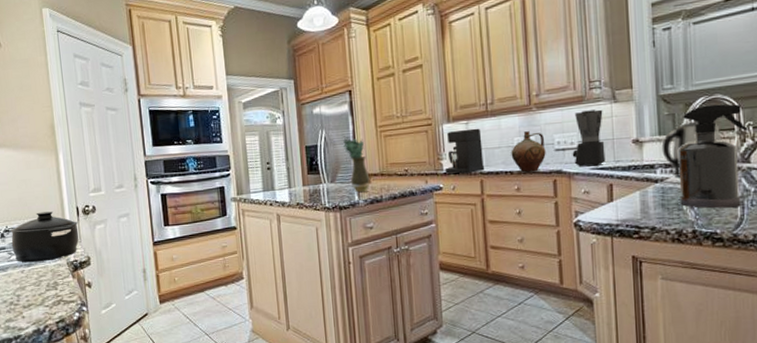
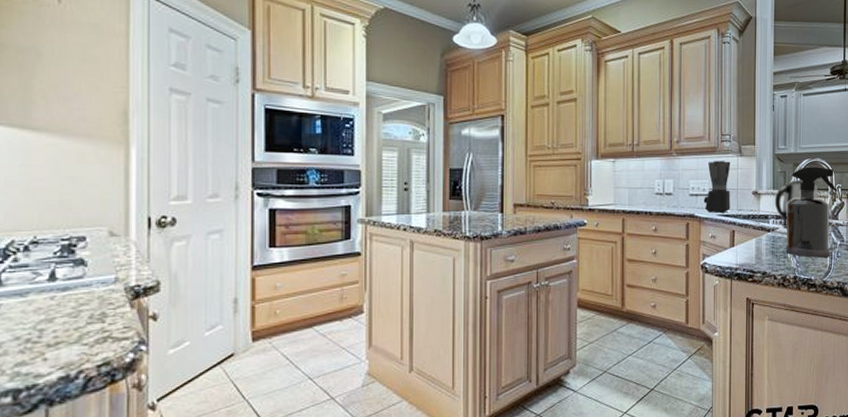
saucepan: present [10,211,79,262] -> none [40,220,147,286]
vase: present [342,136,370,193] -> none [490,162,515,223]
coffee maker: present [445,128,485,174] -> none [590,167,627,211]
ceramic jug: present [511,131,546,173] -> none [651,175,682,214]

